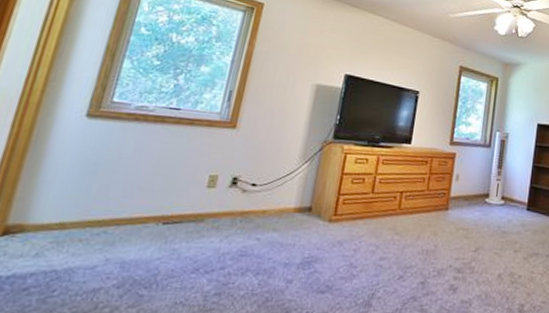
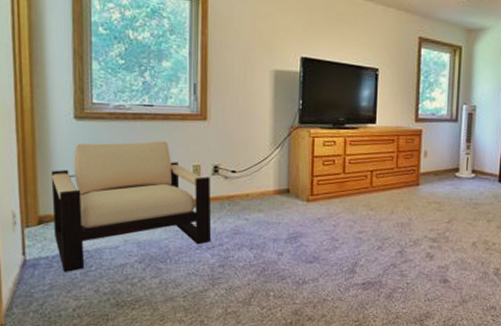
armchair: none [14,143,226,298] -> present [51,141,212,272]

